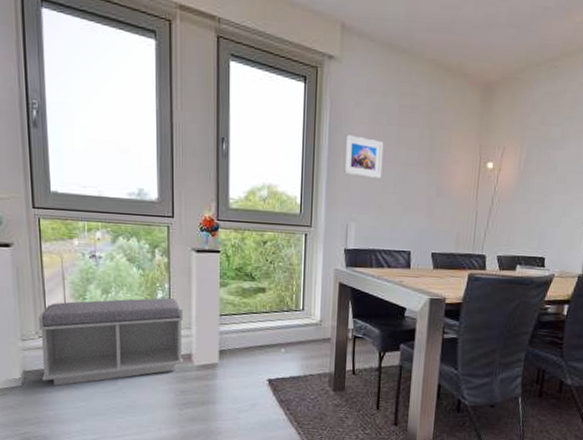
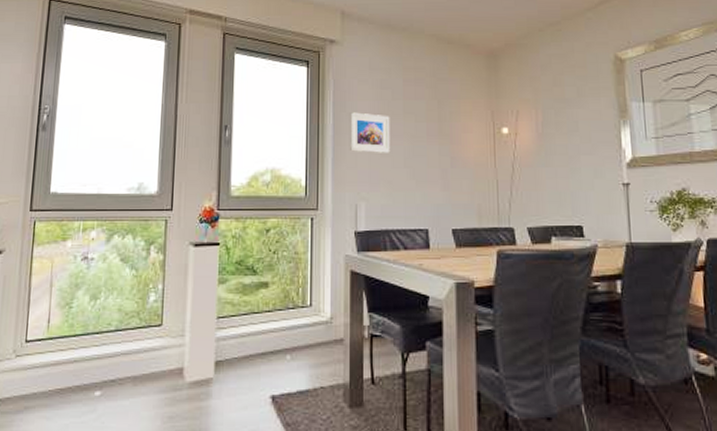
bench: present [38,298,183,386] -> none [12,301,176,416]

